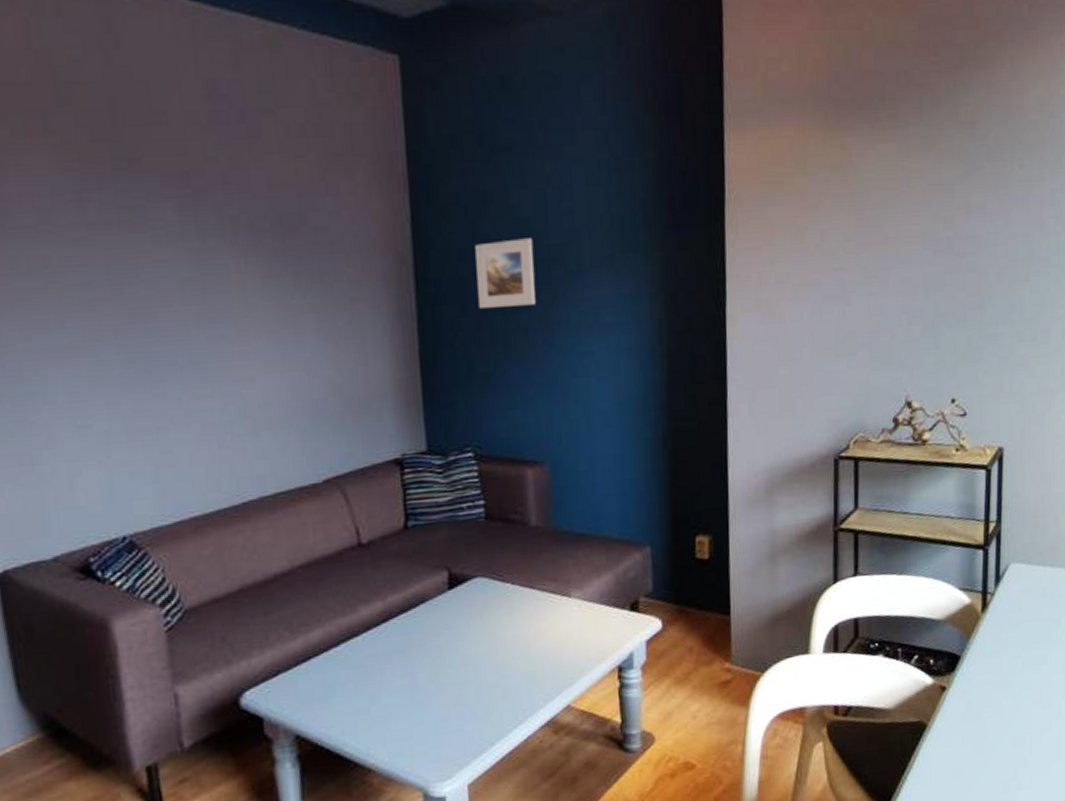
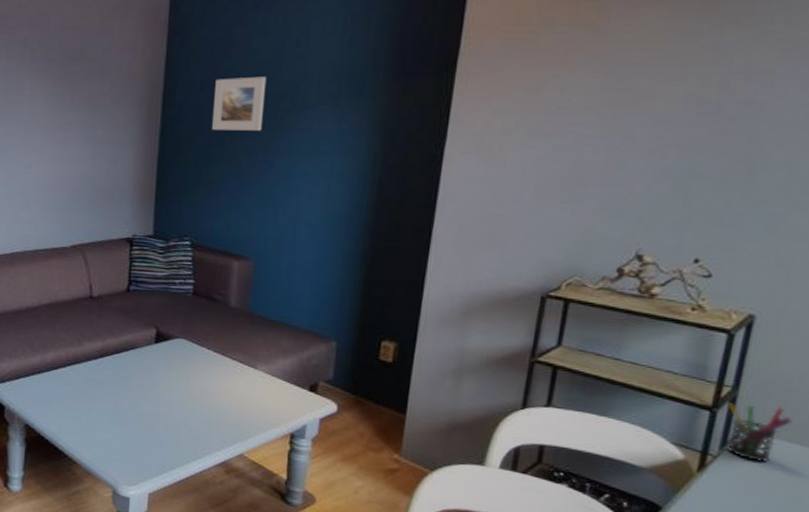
pen holder: none [995,533,1042,592] -> present [726,403,792,463]

